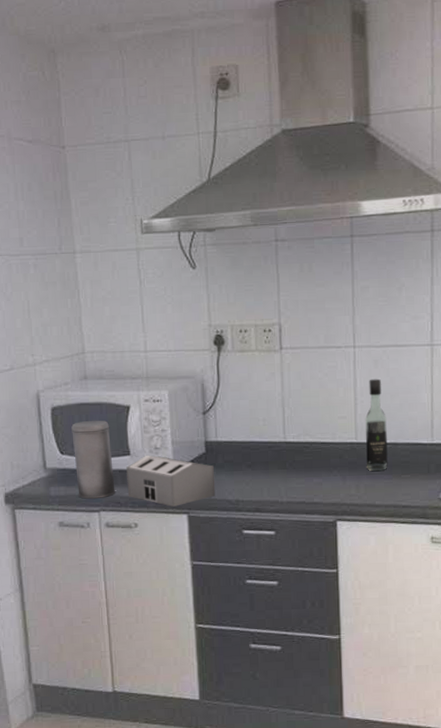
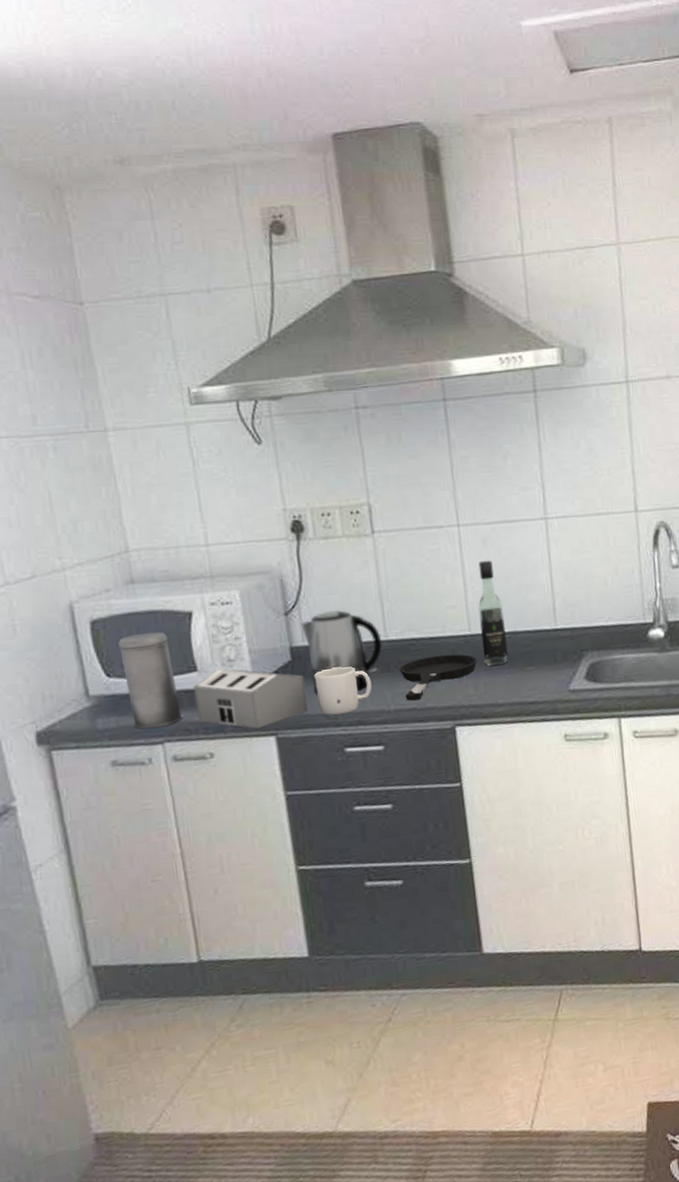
kettle: none [215,412,281,483] -> present [301,609,382,693]
mug: none [222,461,269,502] -> present [314,666,372,716]
frying pan: none [293,458,360,495] -> present [399,654,477,701]

